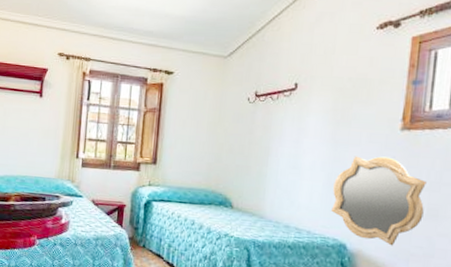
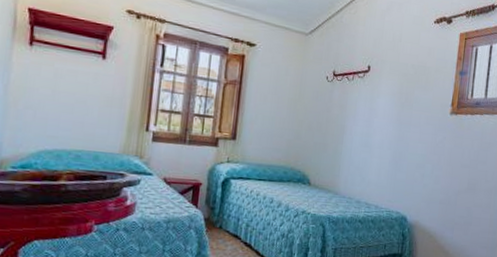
mirror: present [331,156,427,246] -> none [395,136,468,217]

